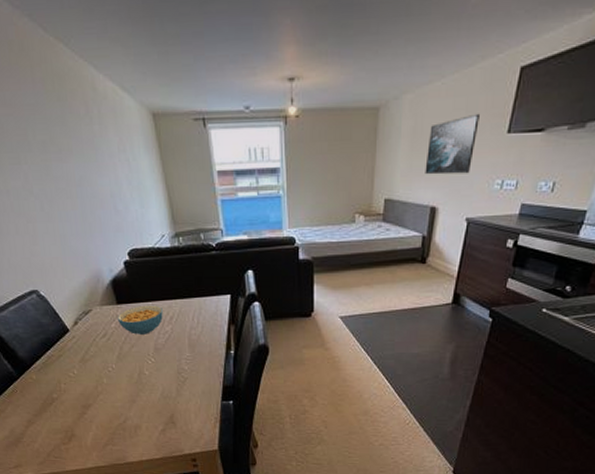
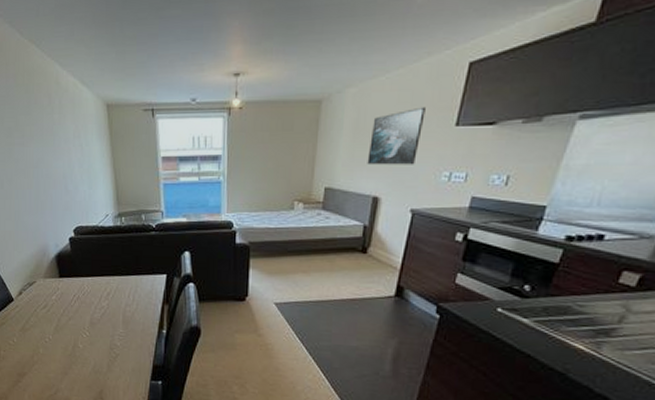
cereal bowl: present [117,305,163,334] -> none [58,280,101,308]

